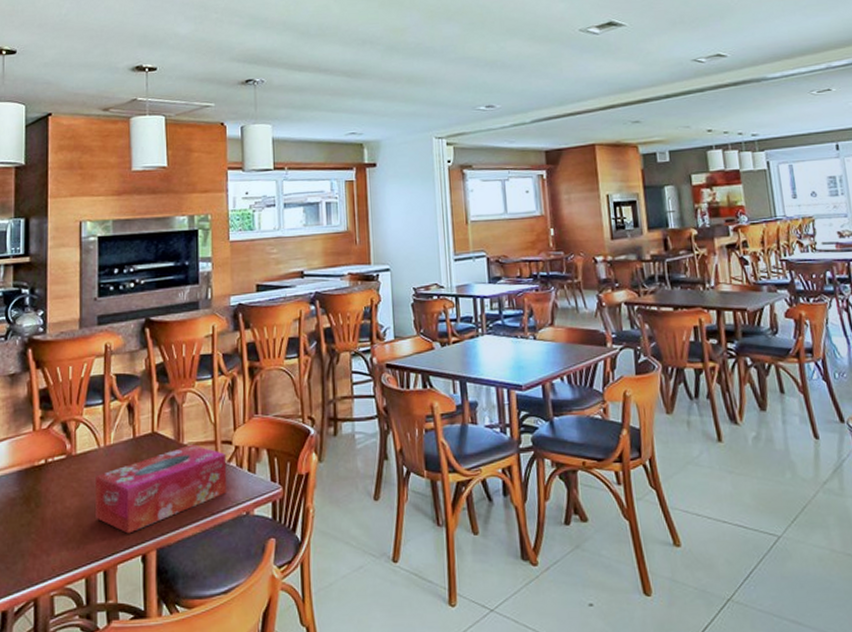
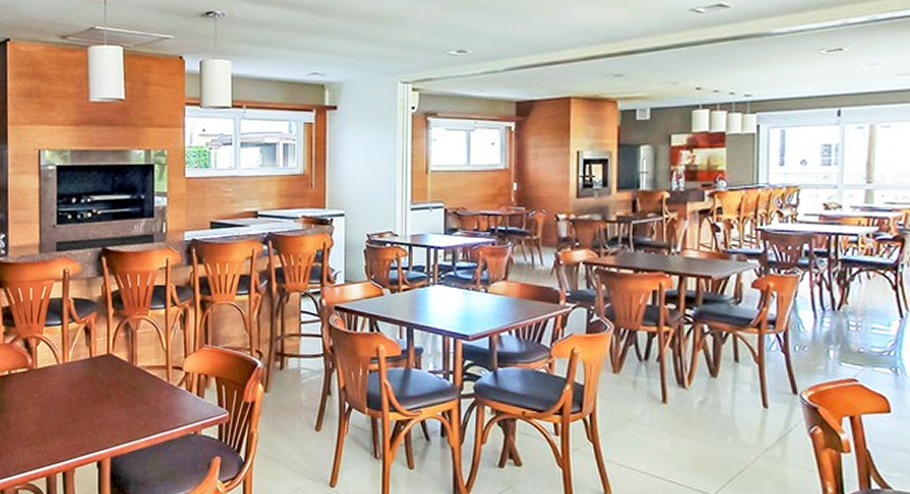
tissue box: present [96,444,227,534] -> none [55,367,177,442]

